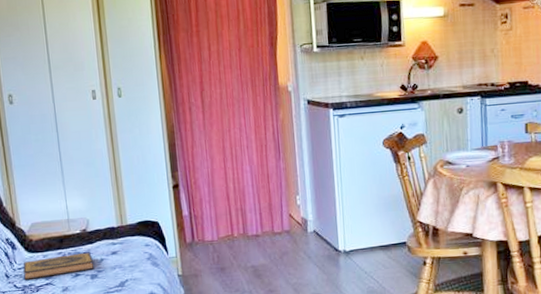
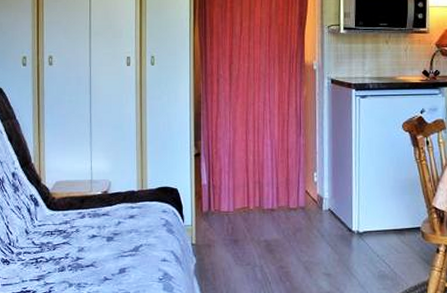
hardback book: present [23,252,95,281] -> none [43,214,112,238]

